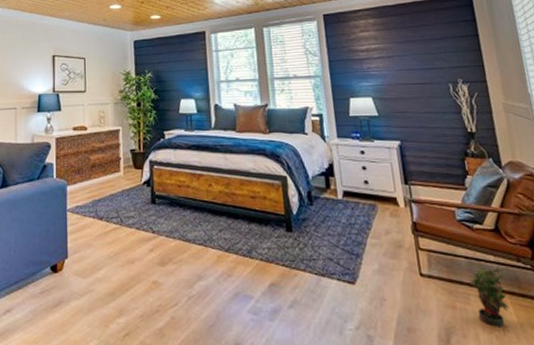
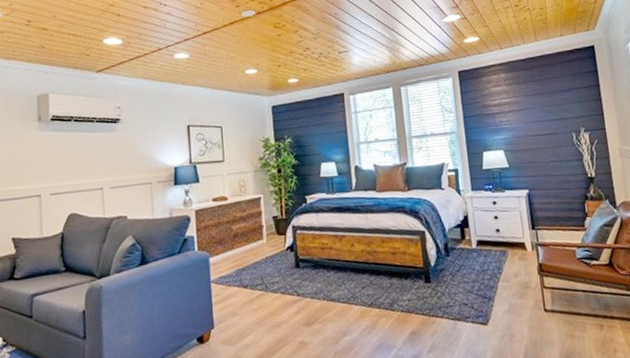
potted plant: present [470,261,510,327] -> none [587,294,621,349]

